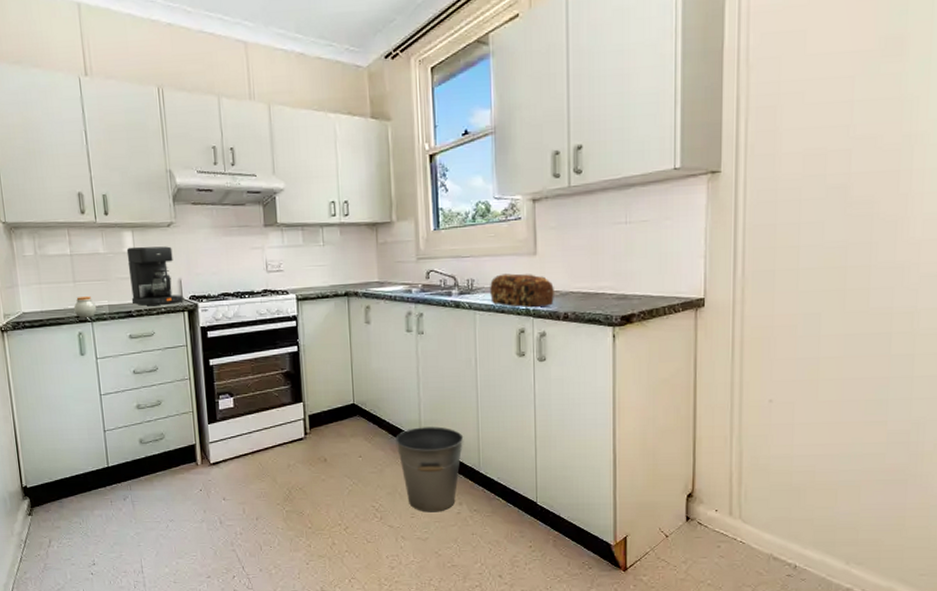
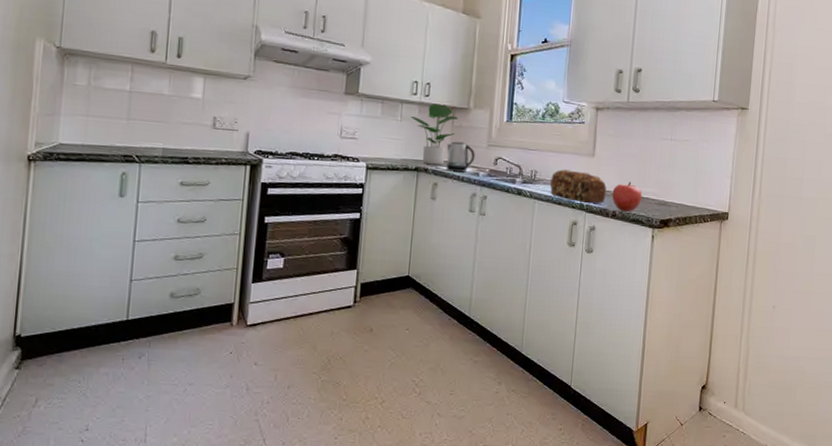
jar: present [73,296,97,319] -> none [121,135,149,159]
coffee maker: present [126,246,183,306] -> none [190,93,248,156]
potted plant: none [333,222,381,288] -> present [411,103,458,166]
kettle: none [373,259,405,292] -> present [446,141,475,173]
bucket: present [395,426,464,513] -> none [444,304,511,391]
fruit: none [561,277,598,313] -> present [612,181,643,213]

